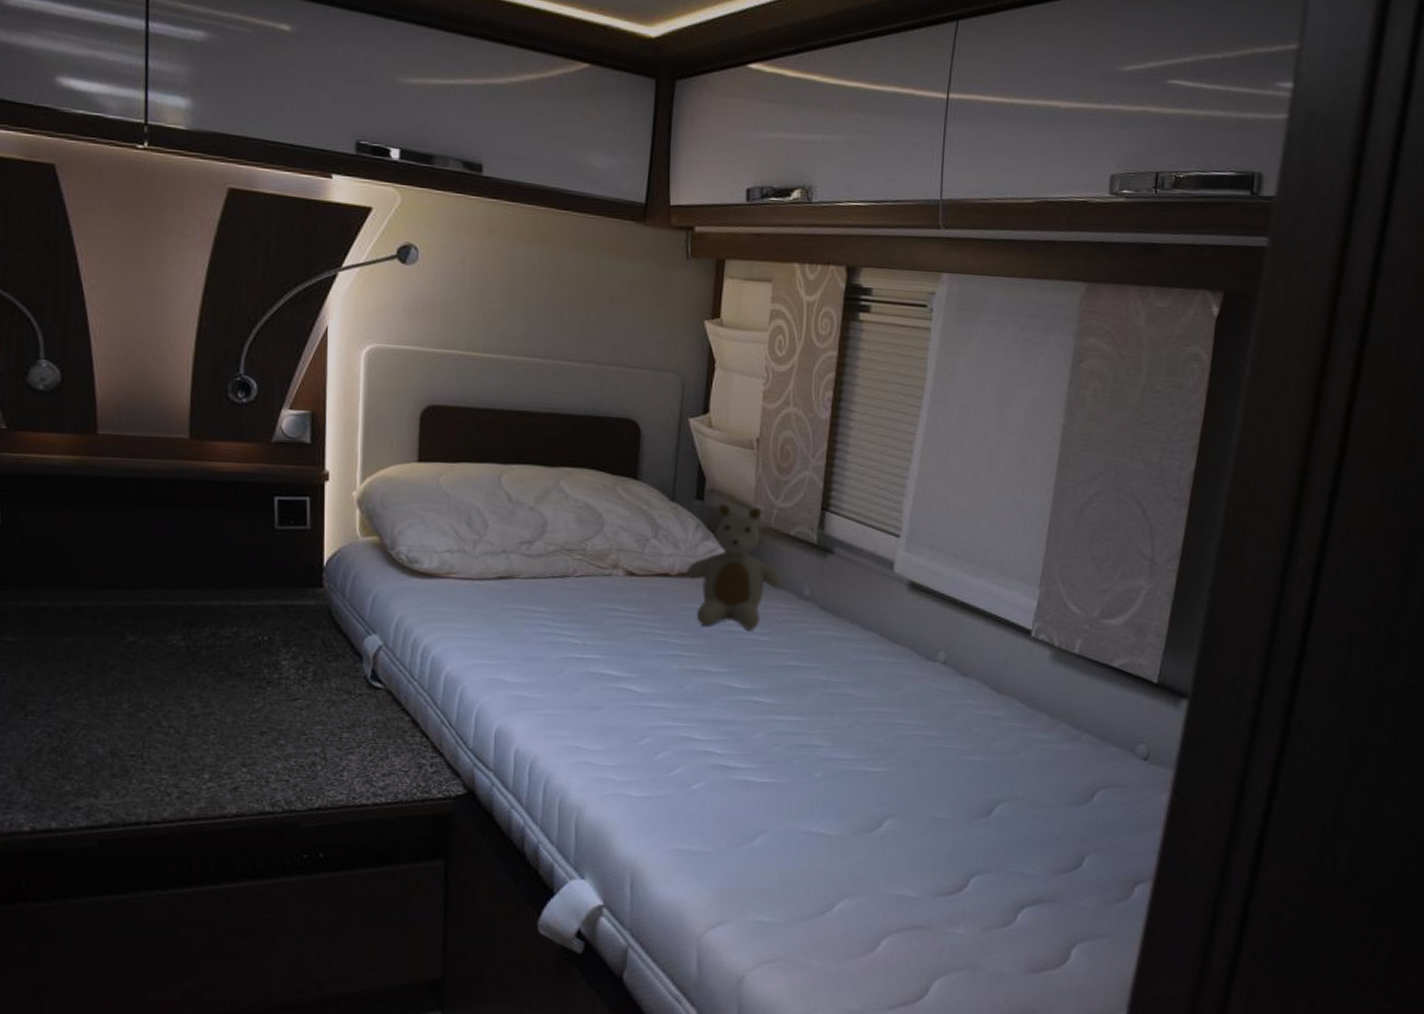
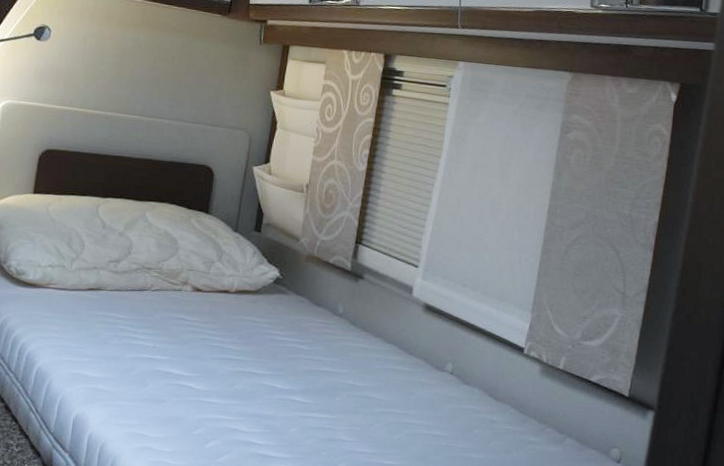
stuffed bear: present [687,503,783,629] -> none [243,235,321,339]

